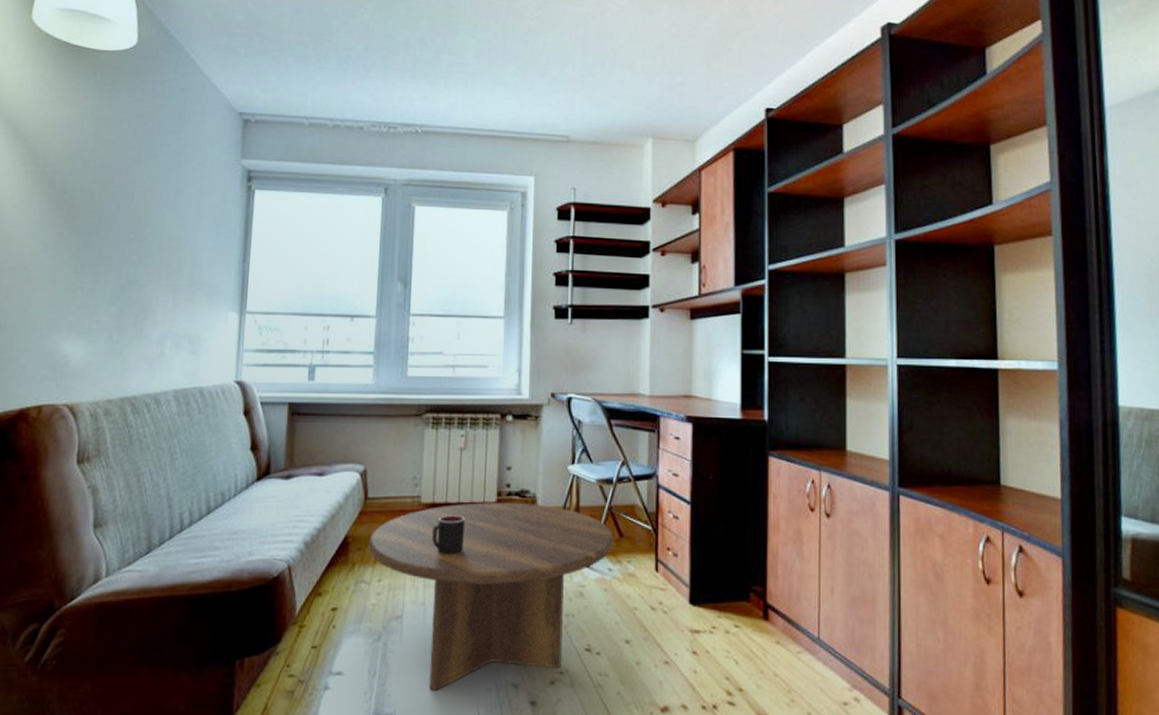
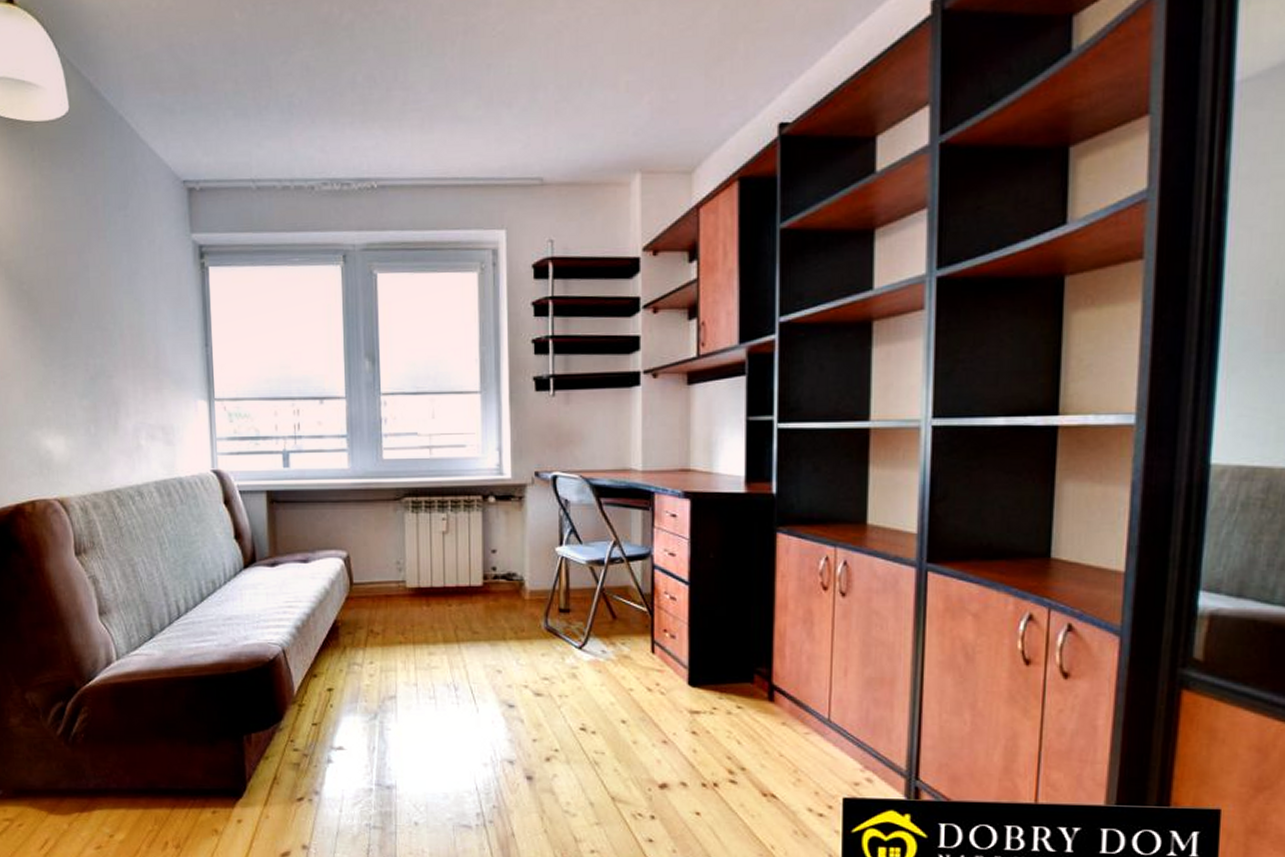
coffee table: present [368,503,614,692] -> none [358,586,607,766]
mug: present [431,515,466,556] -> none [419,599,453,639]

